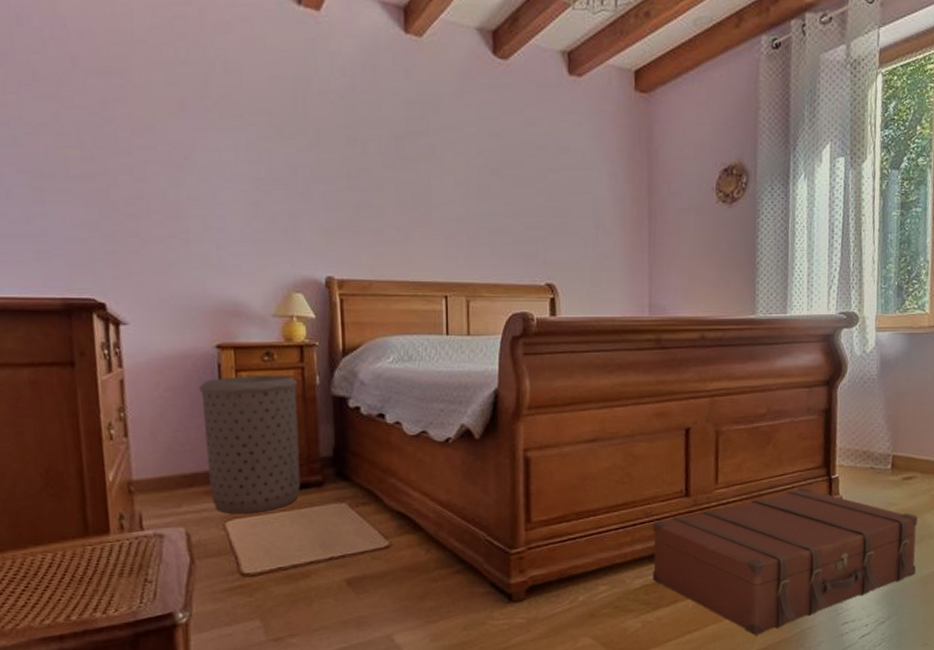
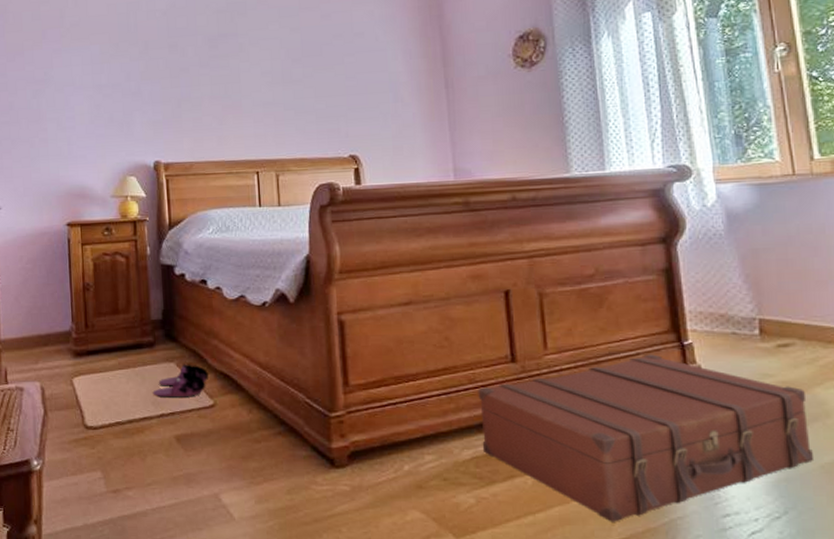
laundry basket: present [199,376,301,514] -> none [53,247,135,371]
slippers: none [321,504,384,540] -> present [152,364,208,398]

